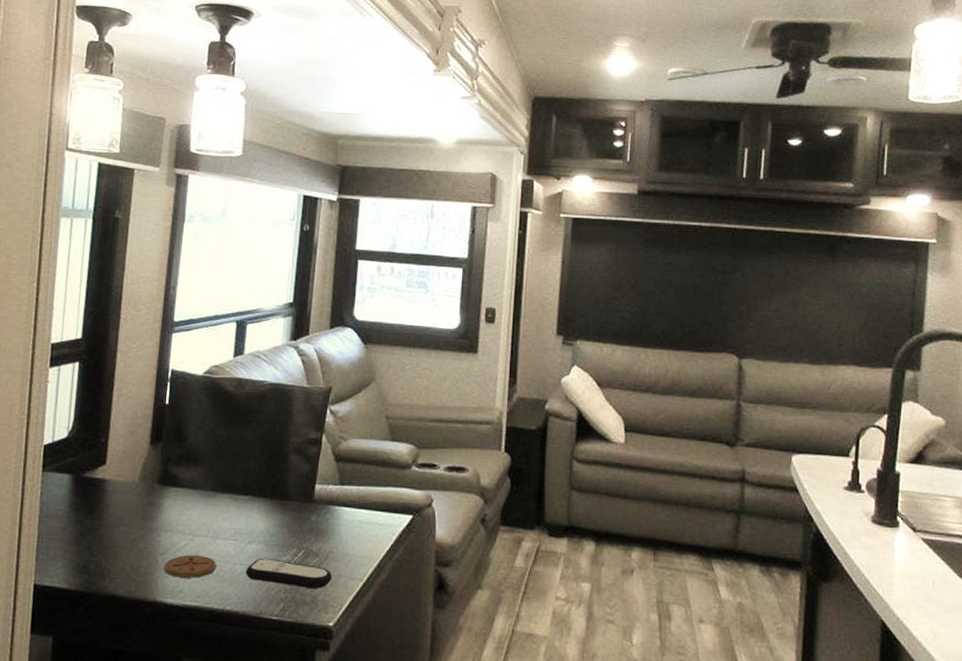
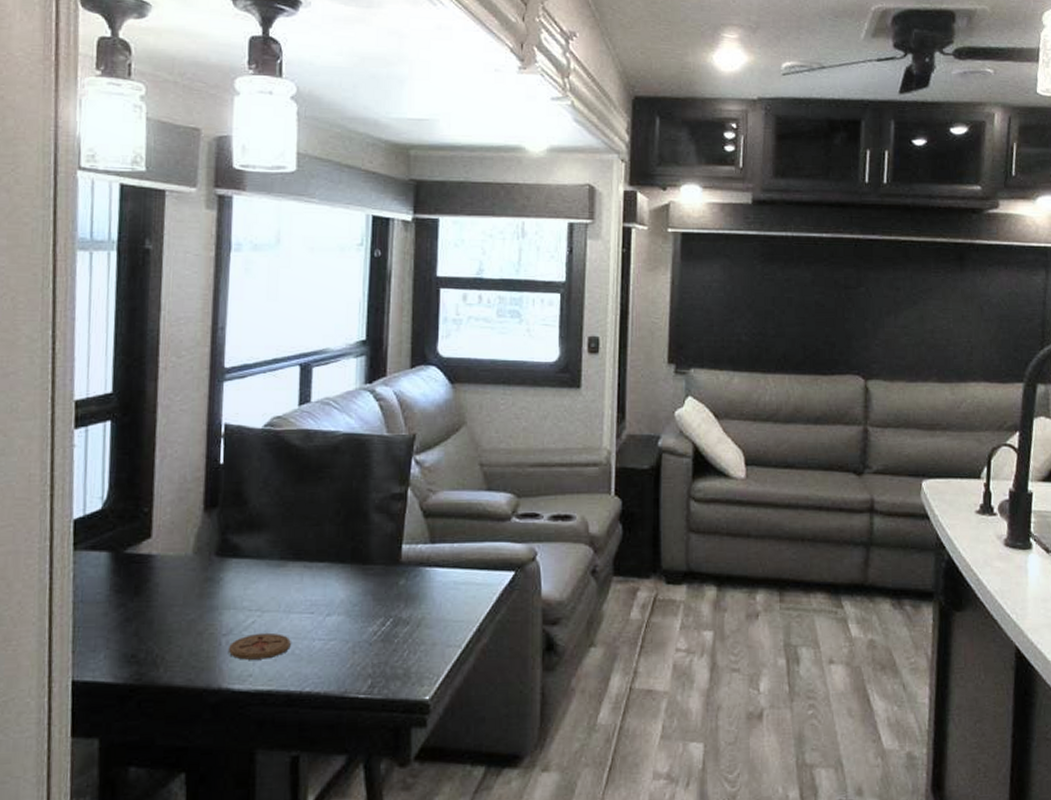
remote control: present [245,557,333,589] -> none [325,630,427,660]

